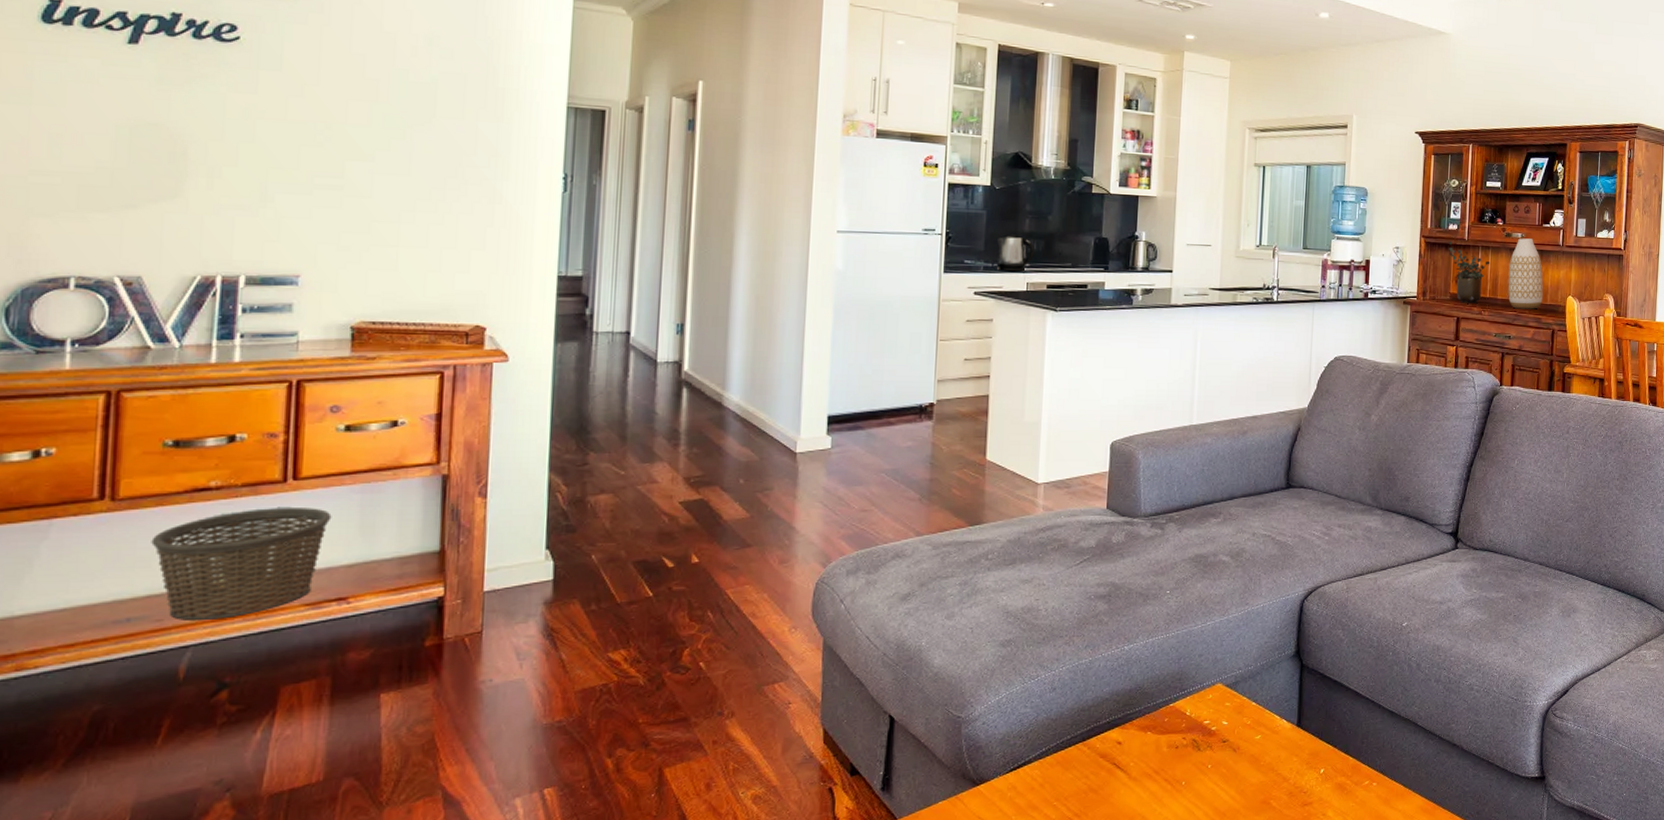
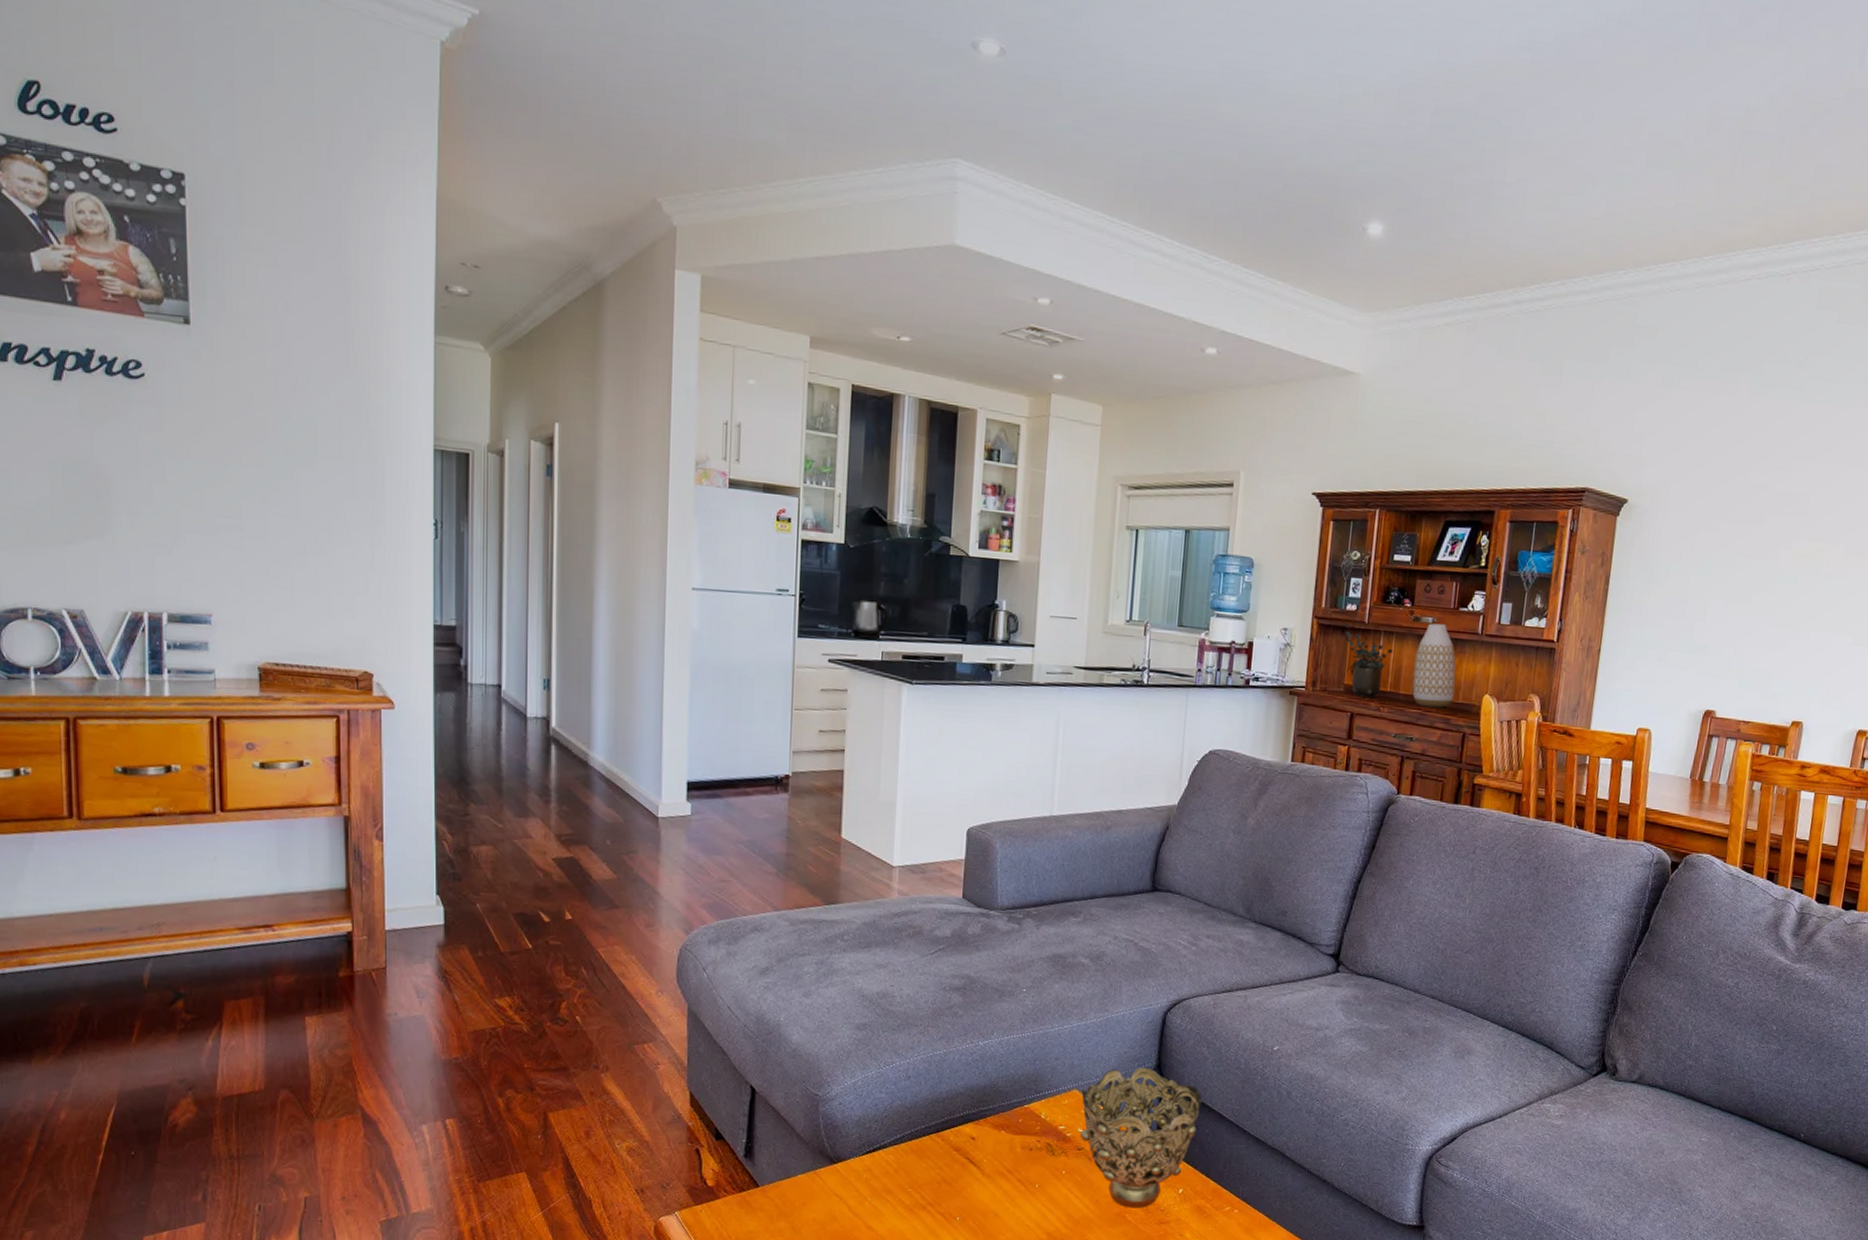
basket: present [151,508,332,621] -> none [112,836,255,936]
decorative bowl: none [1225,654,1340,794] -> present [1080,1067,1203,1209]

